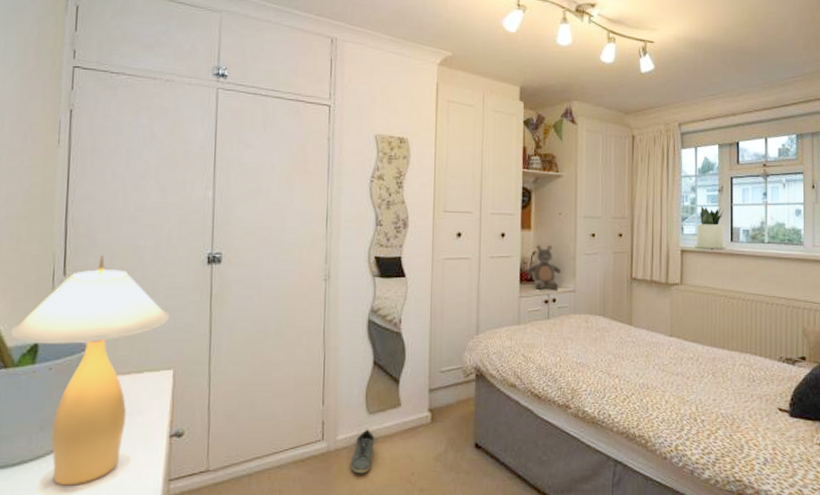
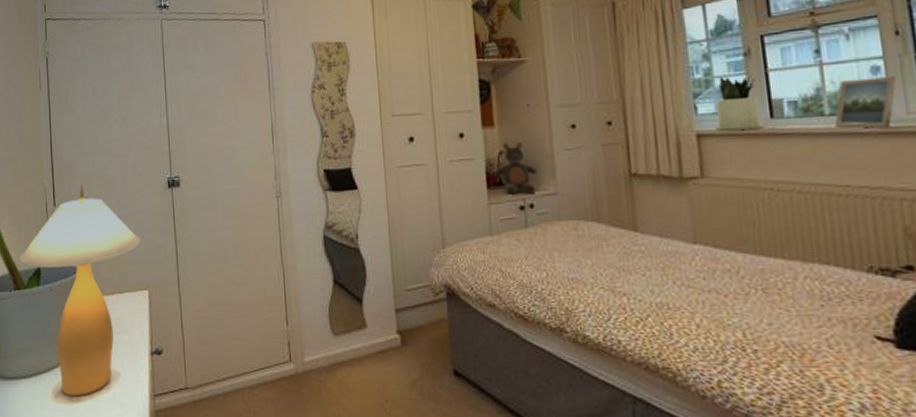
shoe: present [350,429,375,474] -> none [320,351,344,398]
picture frame: none [770,217,809,256] -> present [834,76,896,129]

